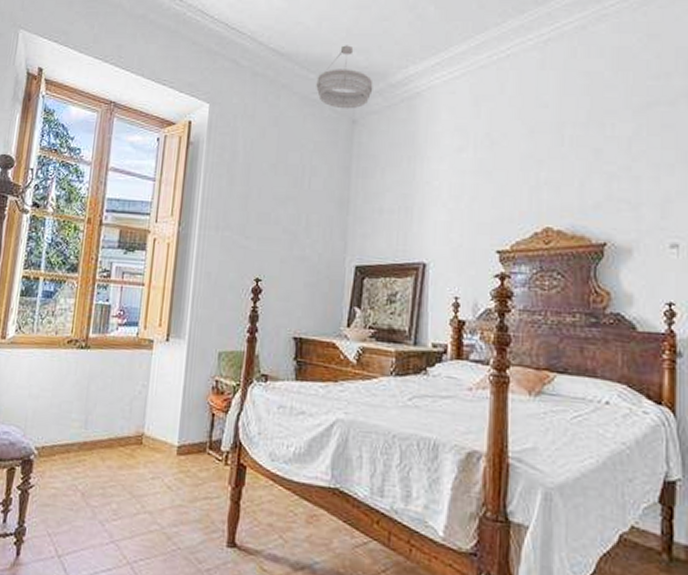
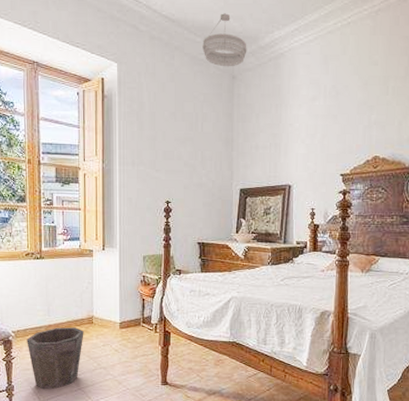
waste bin: none [51,446,129,539] -> present [26,327,84,390]

